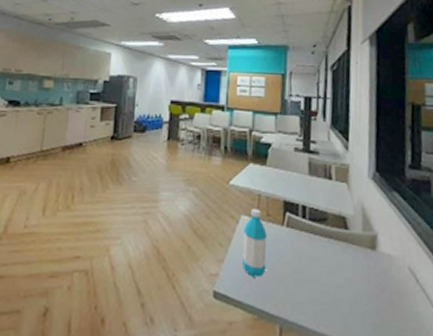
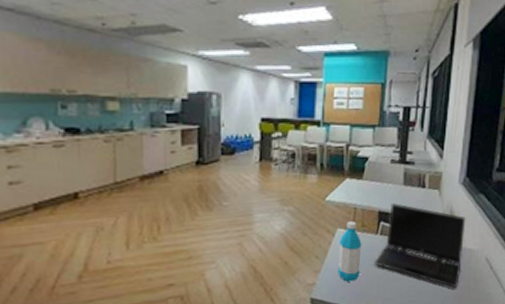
laptop computer: none [280,193,381,302] -> present [373,203,466,289]

